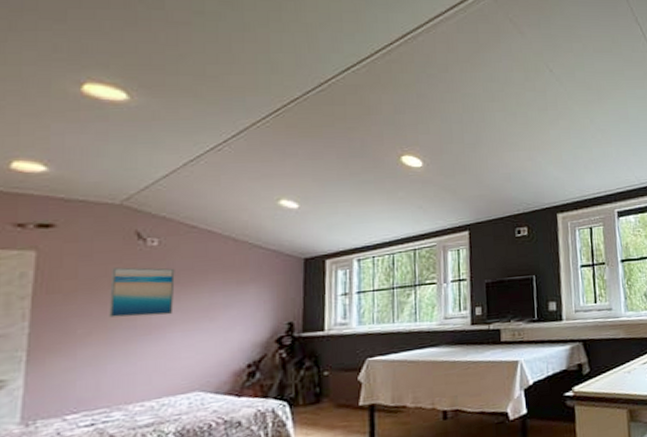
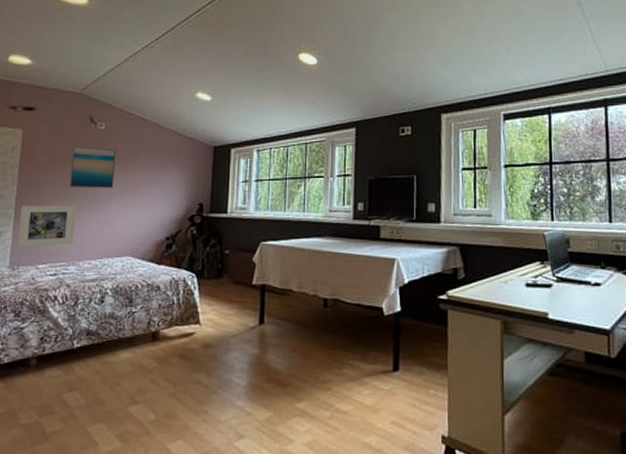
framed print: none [33,338,121,398] -> present [18,205,76,248]

